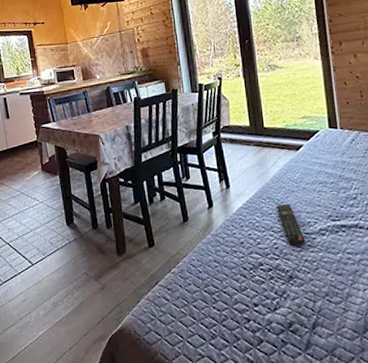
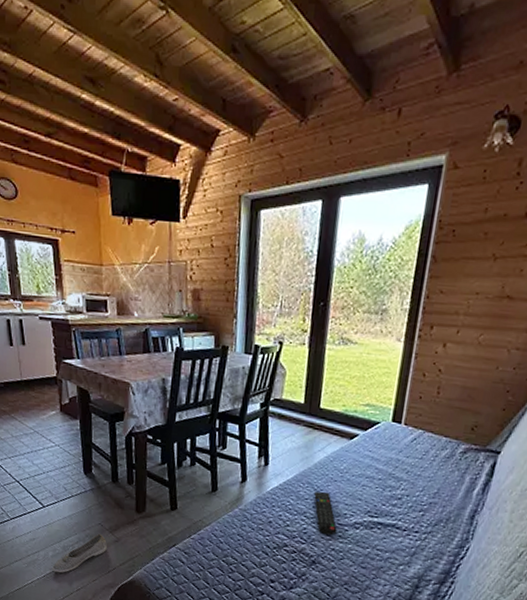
shoe: none [43,283,94,333] -> present [51,533,107,573]

